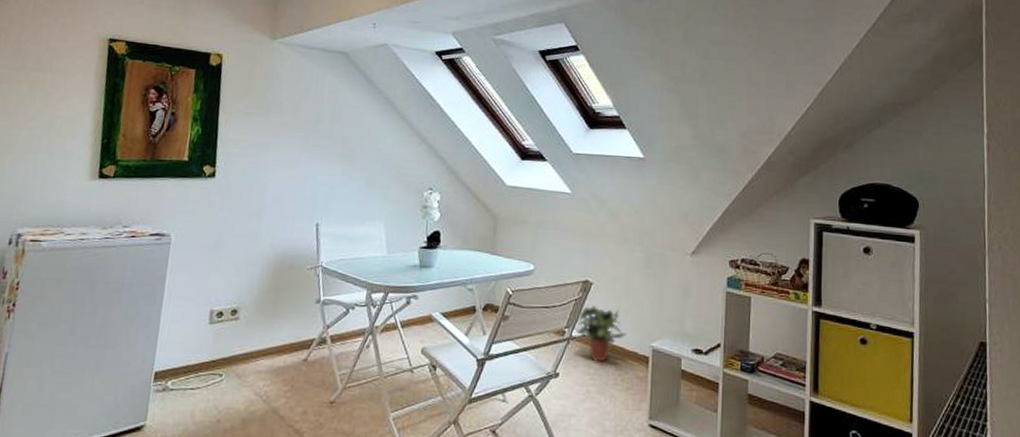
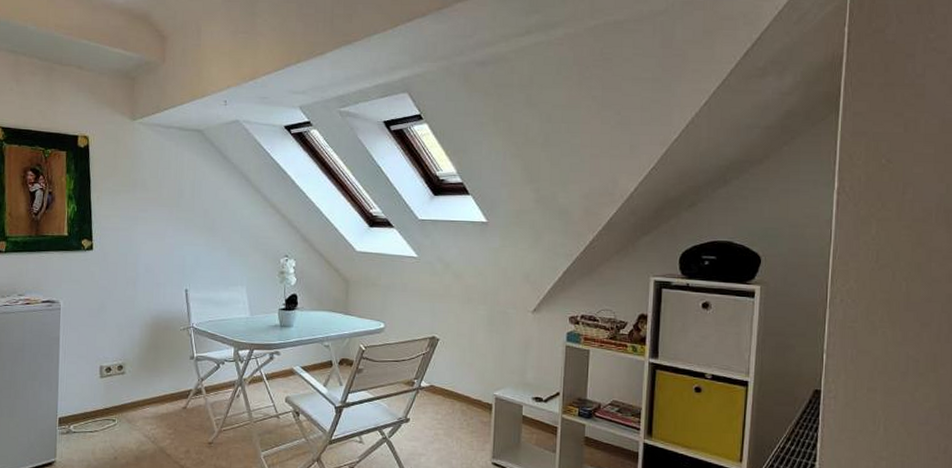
potted plant: present [574,305,626,362] -> none [422,359,471,409]

